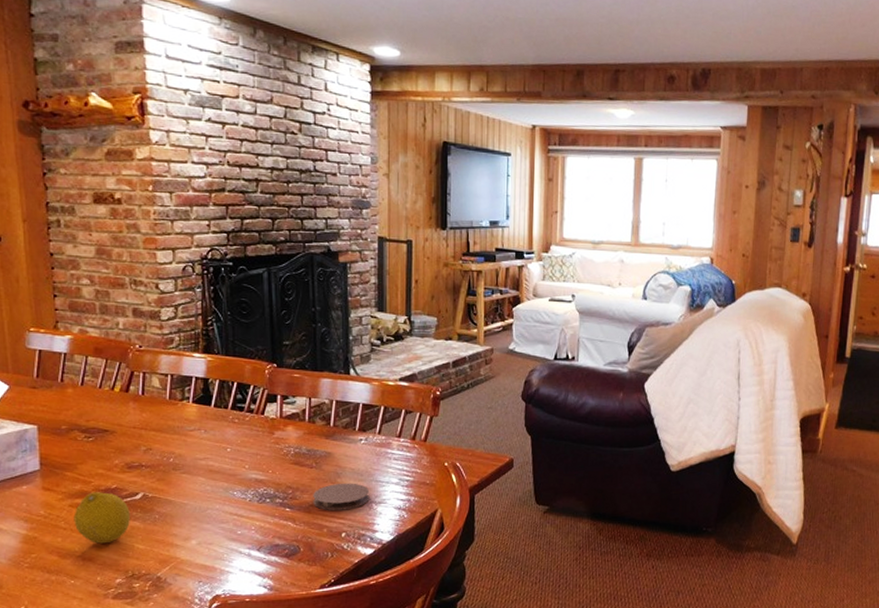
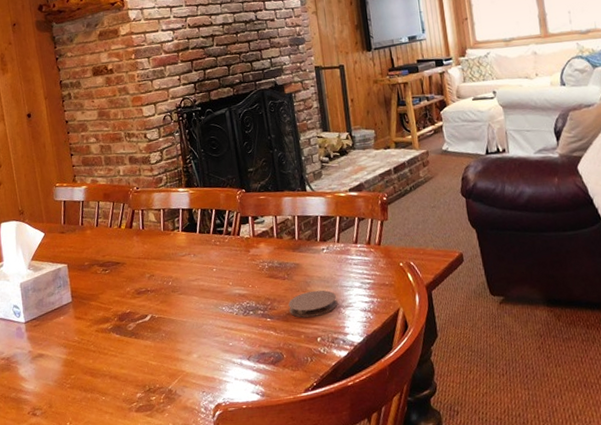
fruit: present [73,492,130,544] -> none [100,316,143,363]

